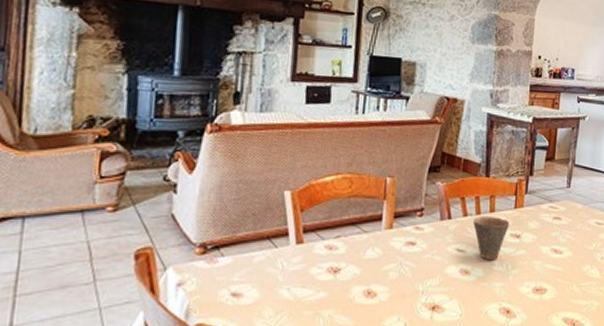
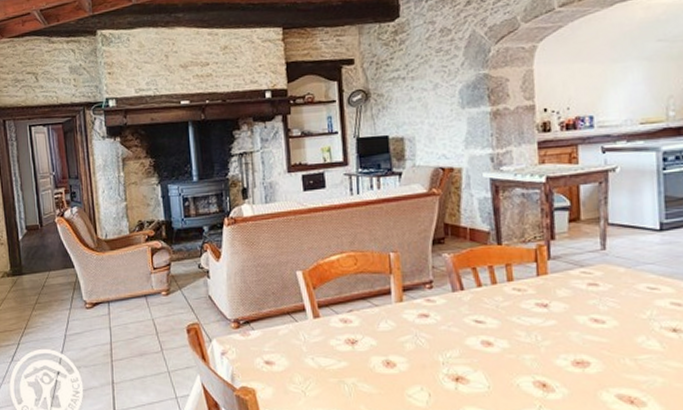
cup: present [473,217,510,261] -> none [489,286,534,332]

